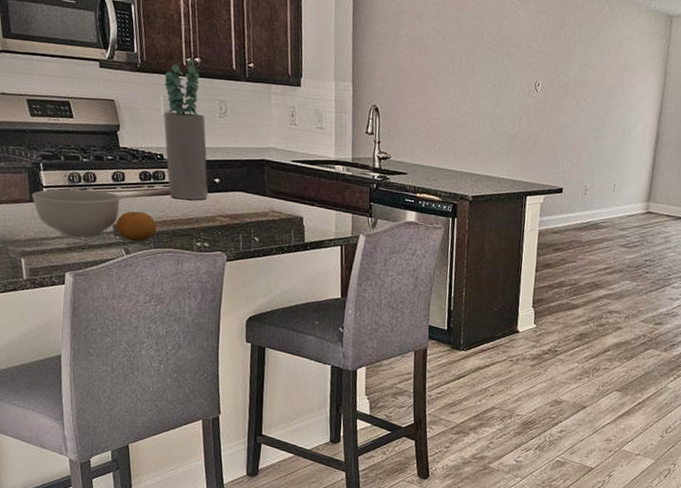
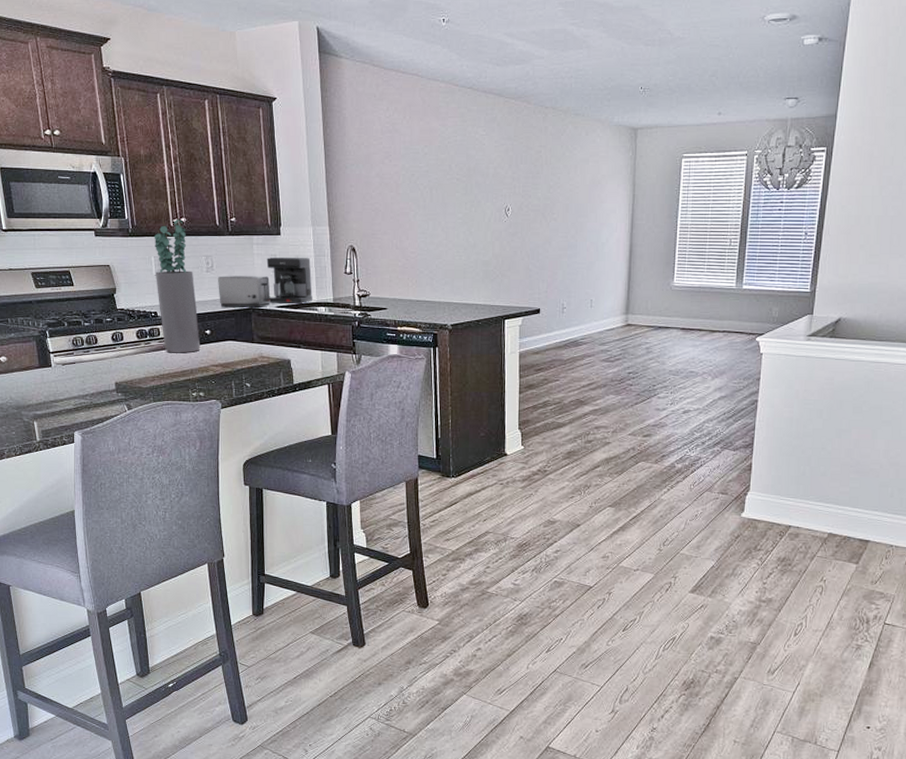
bowl: present [32,189,120,238] -> none [41,351,120,398]
fruit: present [116,211,157,242] -> none [118,368,155,397]
toaster: none [230,123,286,160] -> present [218,276,271,307]
coffee maker: none [284,108,331,161] -> present [266,256,312,305]

